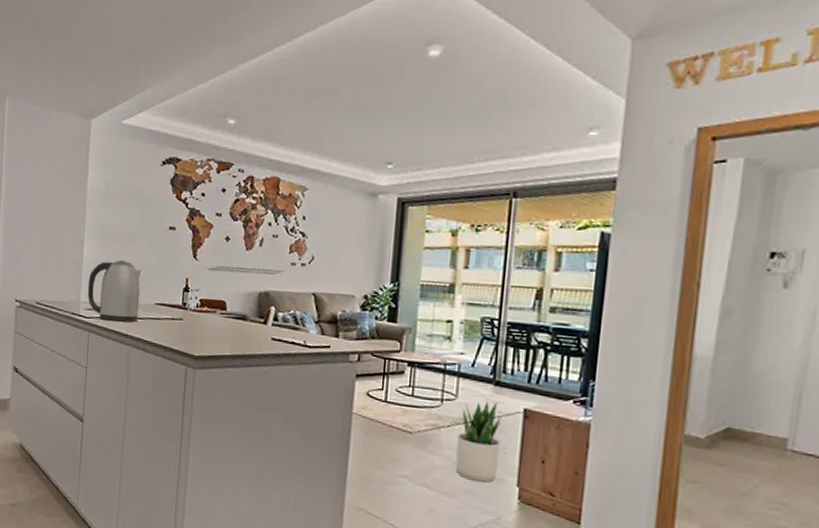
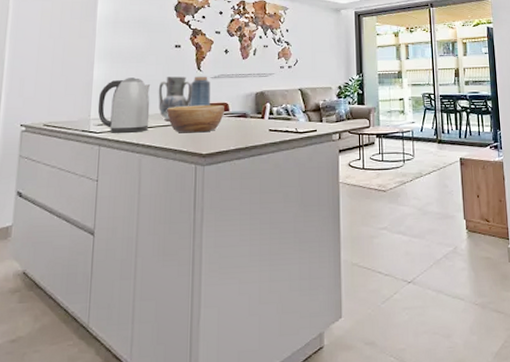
ceramic jug: none [149,263,187,314] -> present [158,76,192,122]
bowl: none [158,298,221,331] -> present [167,104,224,133]
vase: none [182,265,207,302] -> present [189,76,211,106]
planter: present [455,400,502,483] -> none [419,156,450,221]

